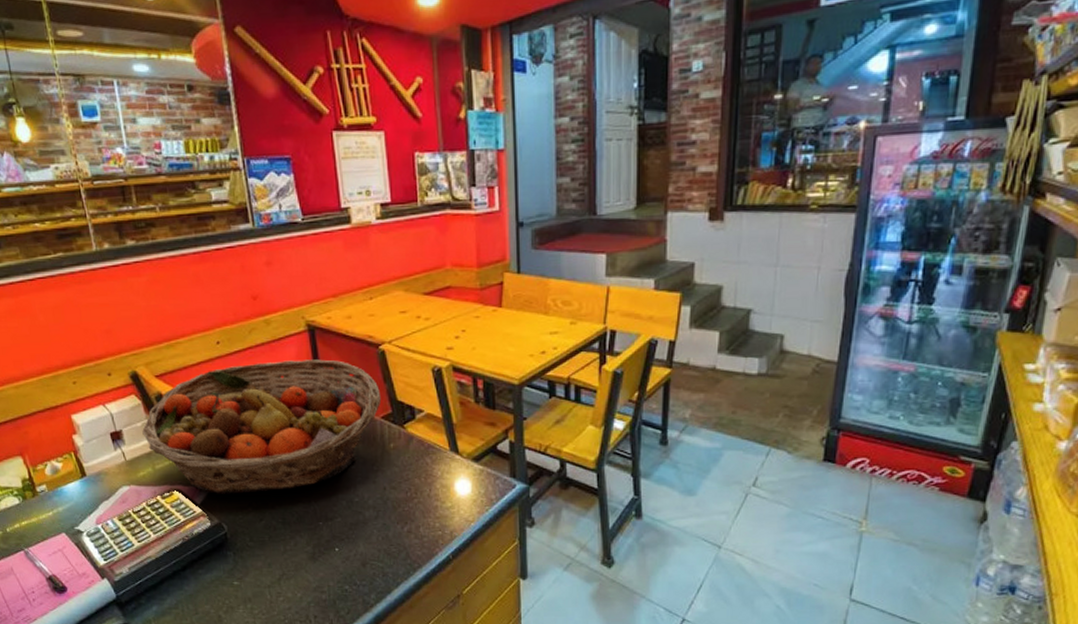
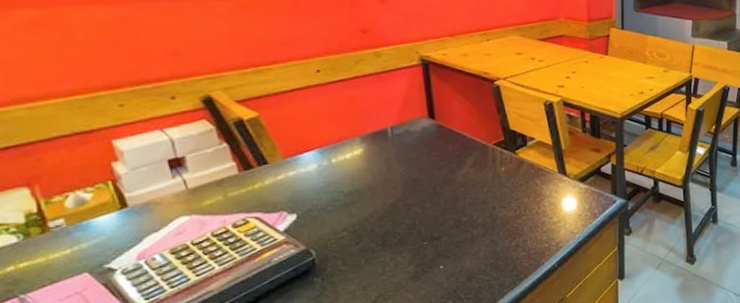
fruit basket: present [142,359,382,494] -> none [213,91,495,220]

